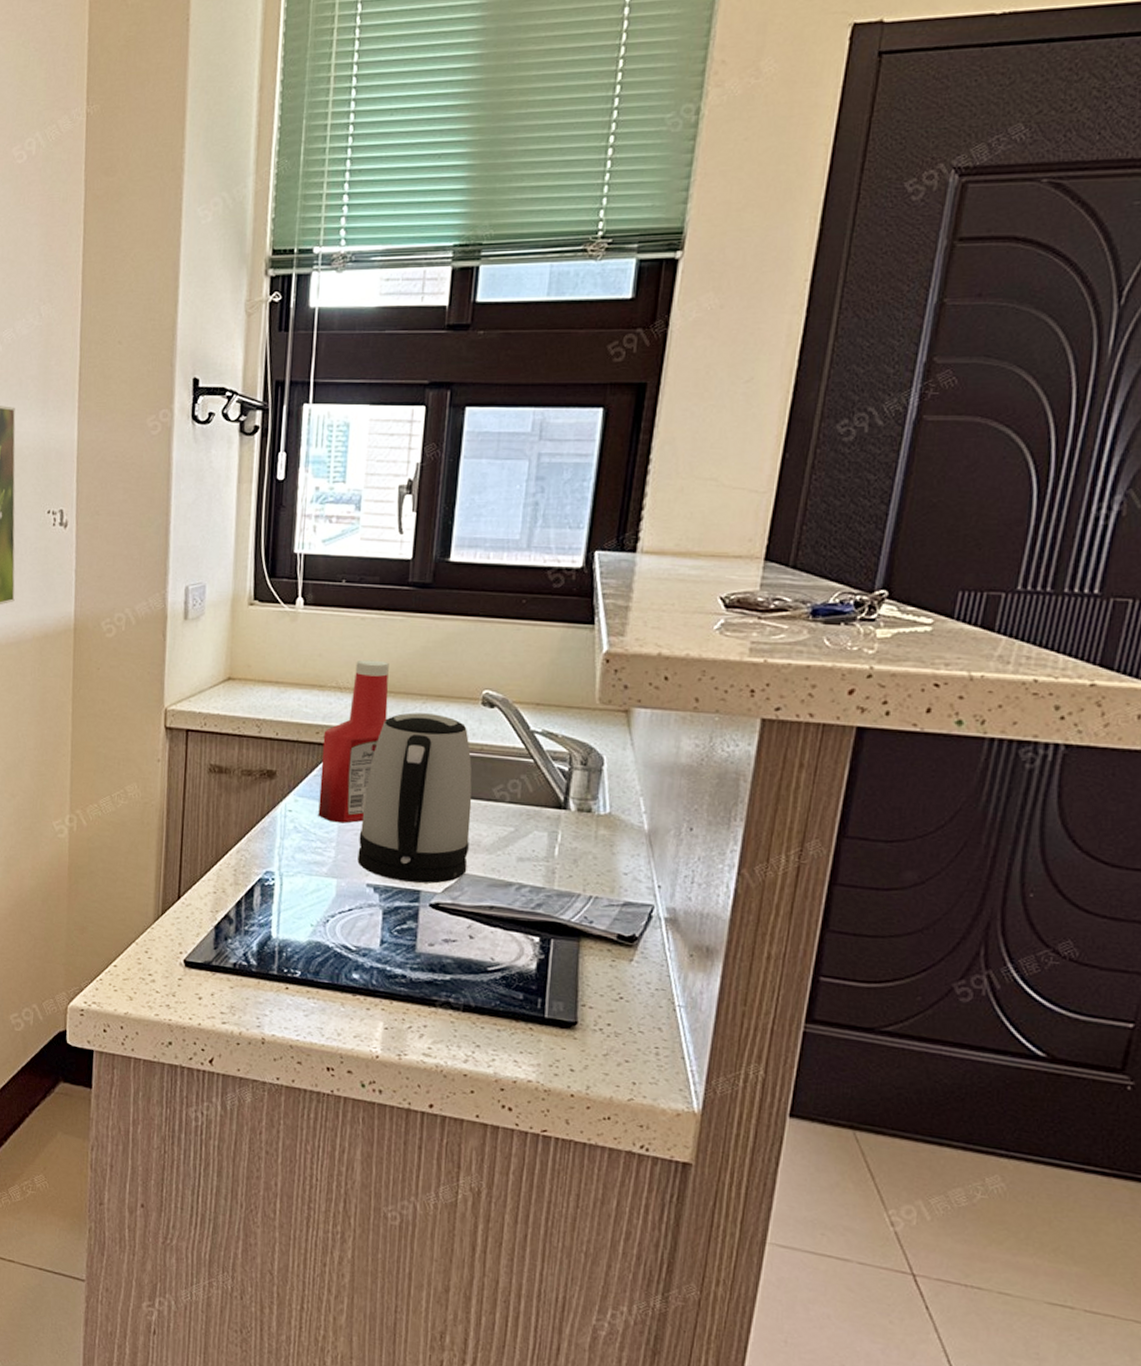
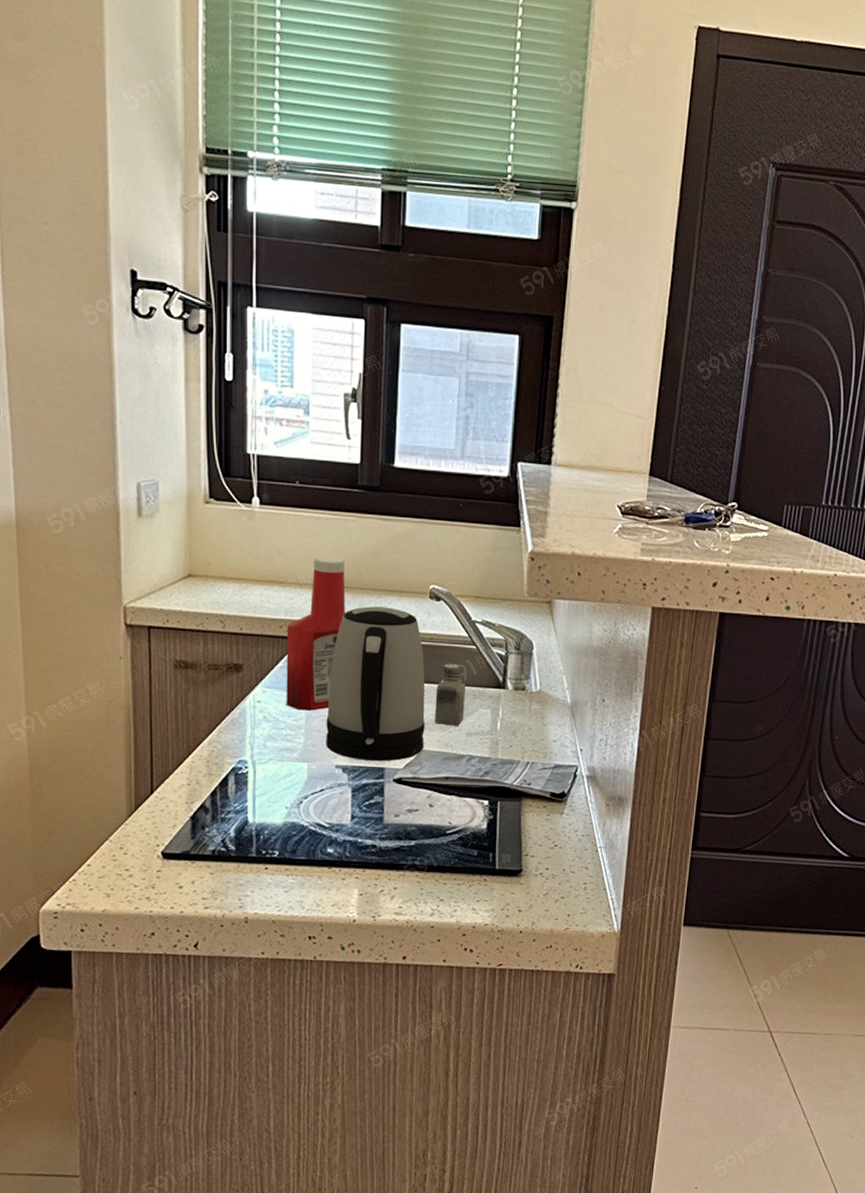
saltshaker: none [480,778,519,849] -> present [435,664,465,726]

